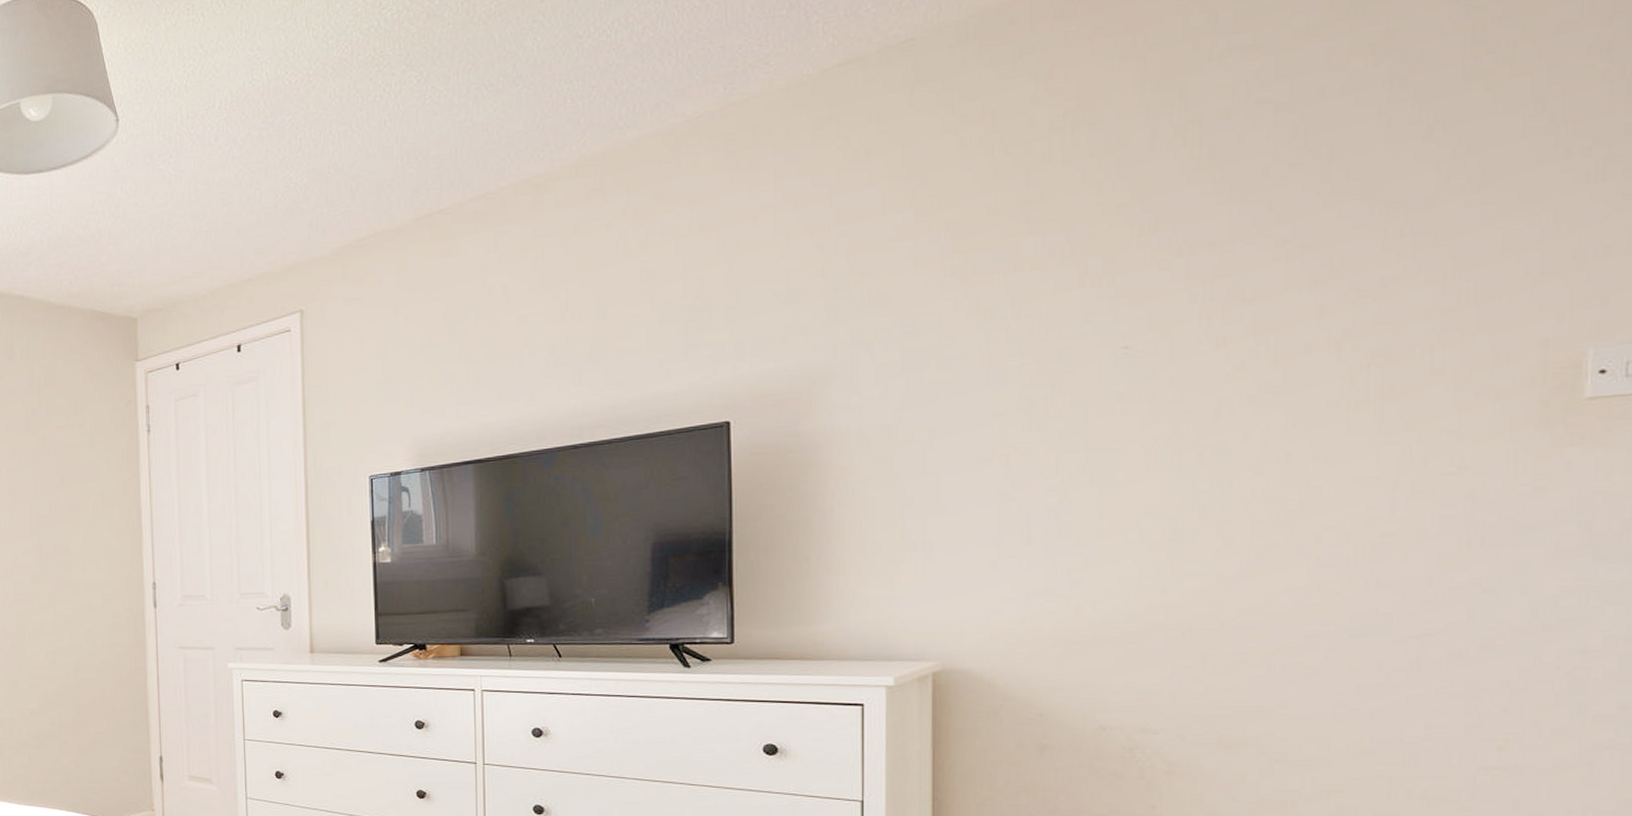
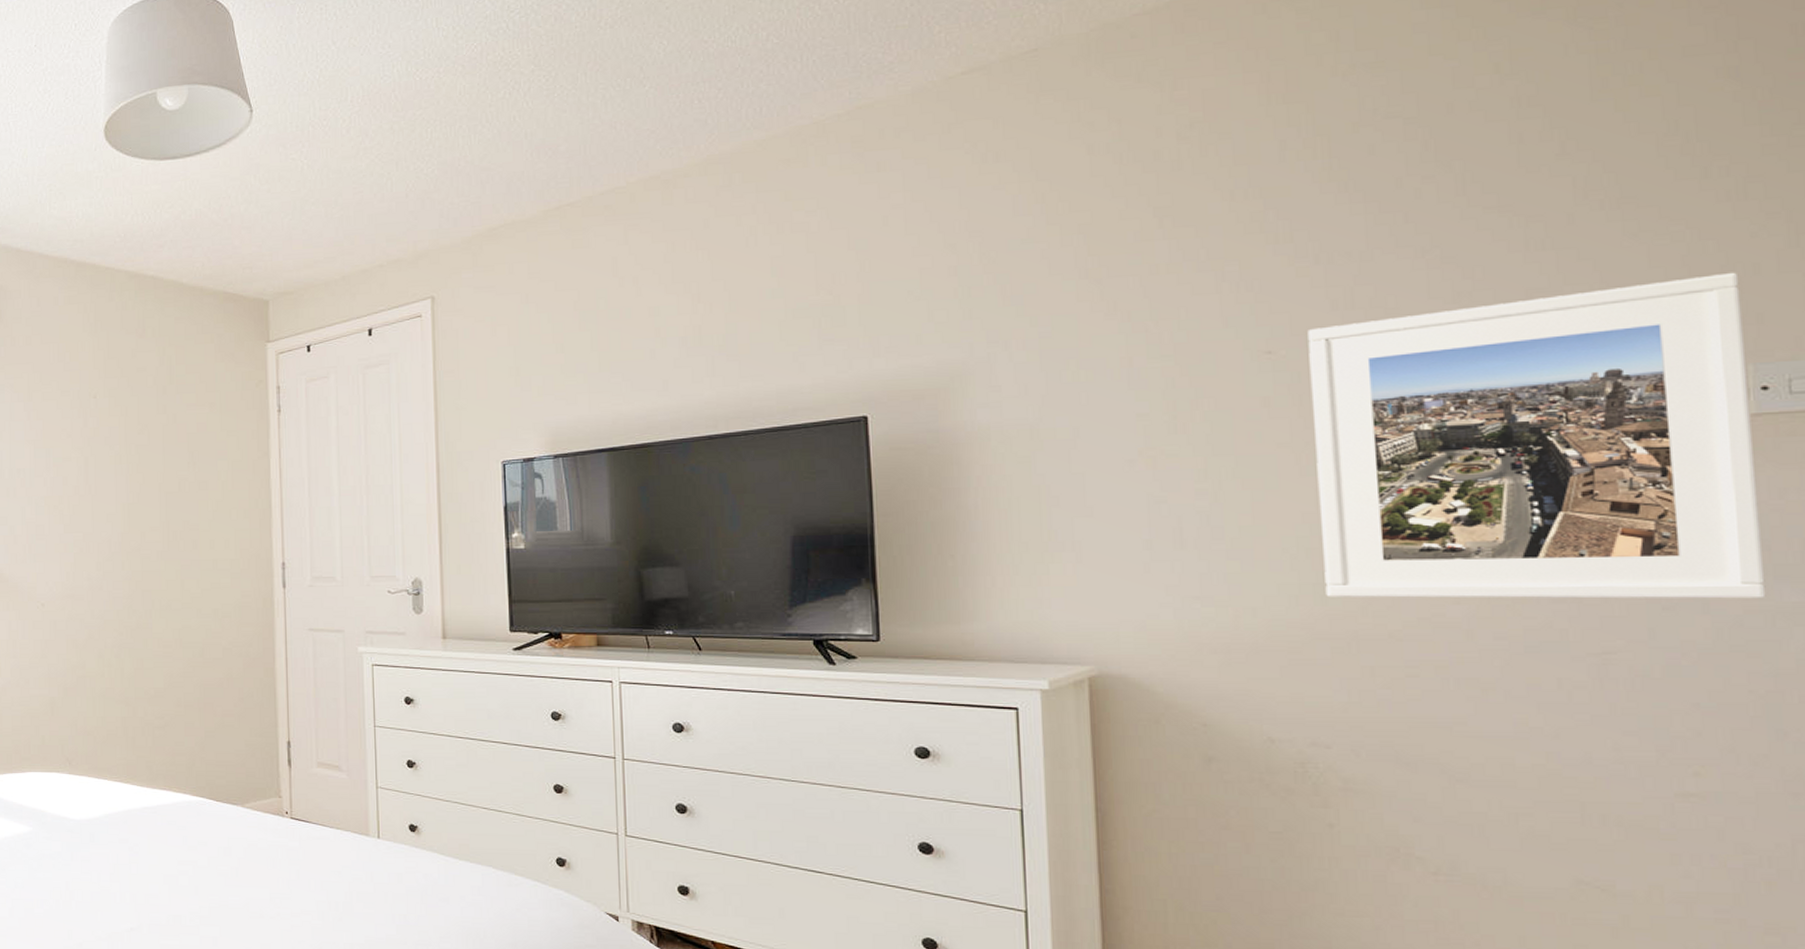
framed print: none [1164,255,1589,589] -> present [1307,272,1766,599]

